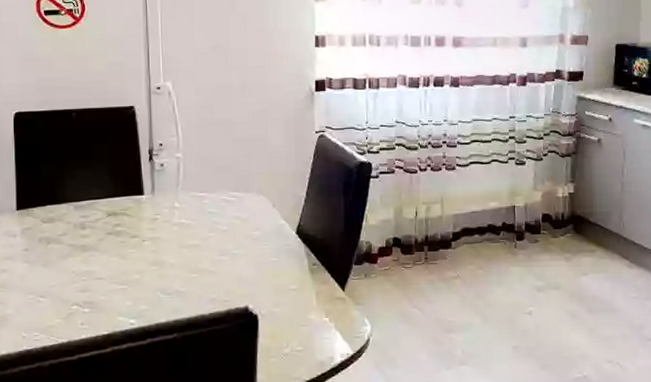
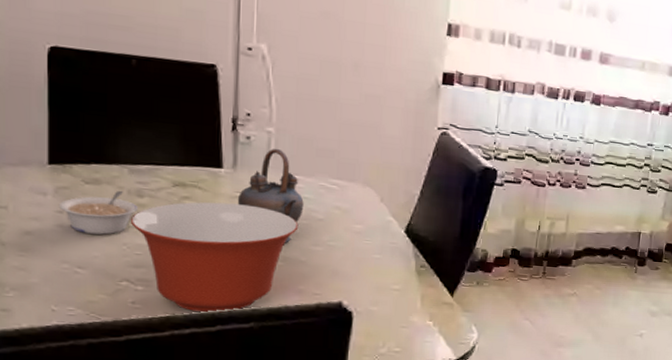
legume: none [25,225,82,266] -> present [60,190,138,235]
mixing bowl: none [76,225,207,328] -> present [130,202,299,313]
teapot: none [156,171,210,256] -> present [237,148,304,243]

